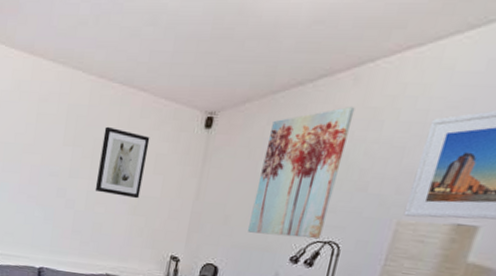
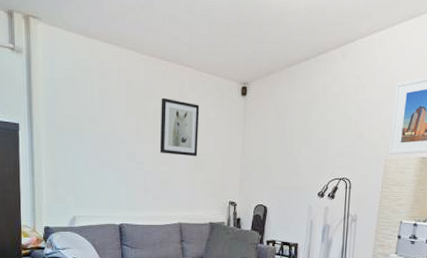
wall art: present [248,107,356,239] -> none [285,76,346,177]

